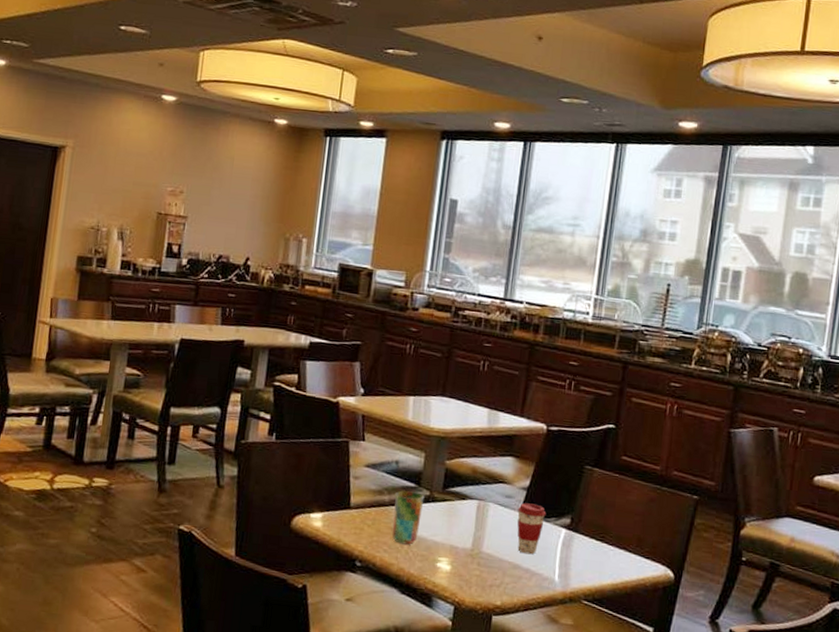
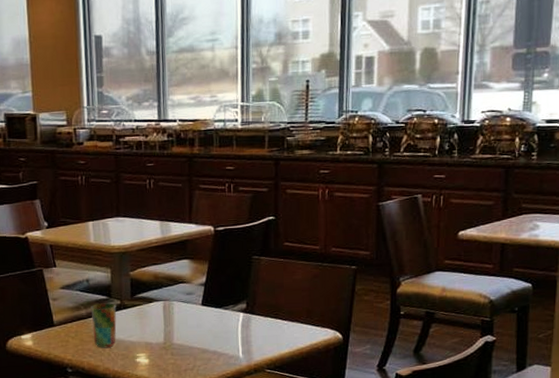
coffee cup: present [517,503,547,555] -> none [199,296,224,339]

